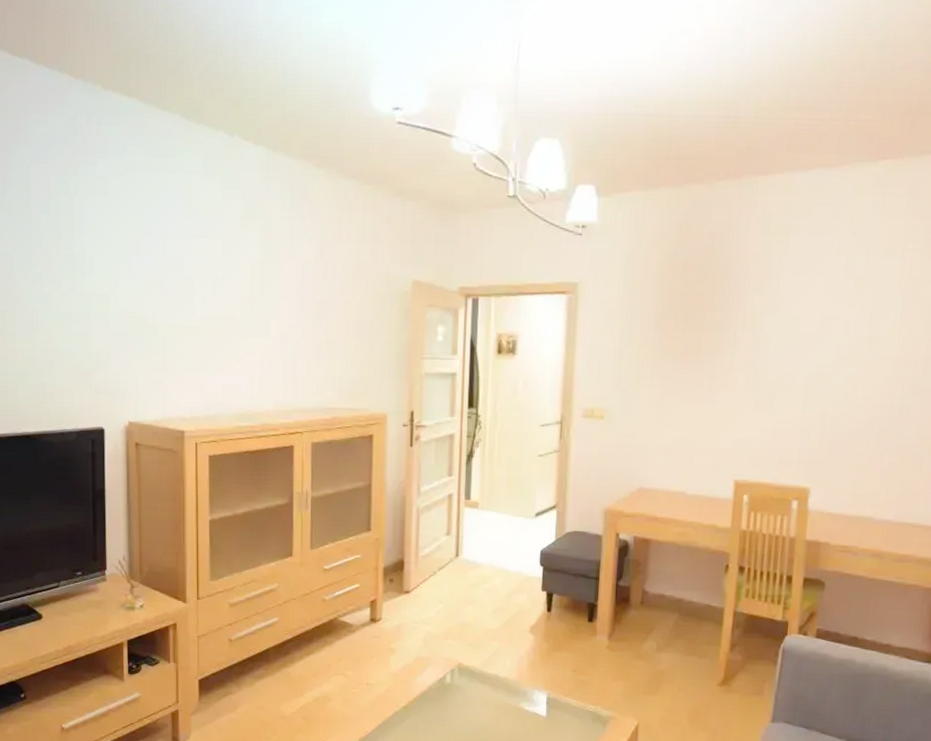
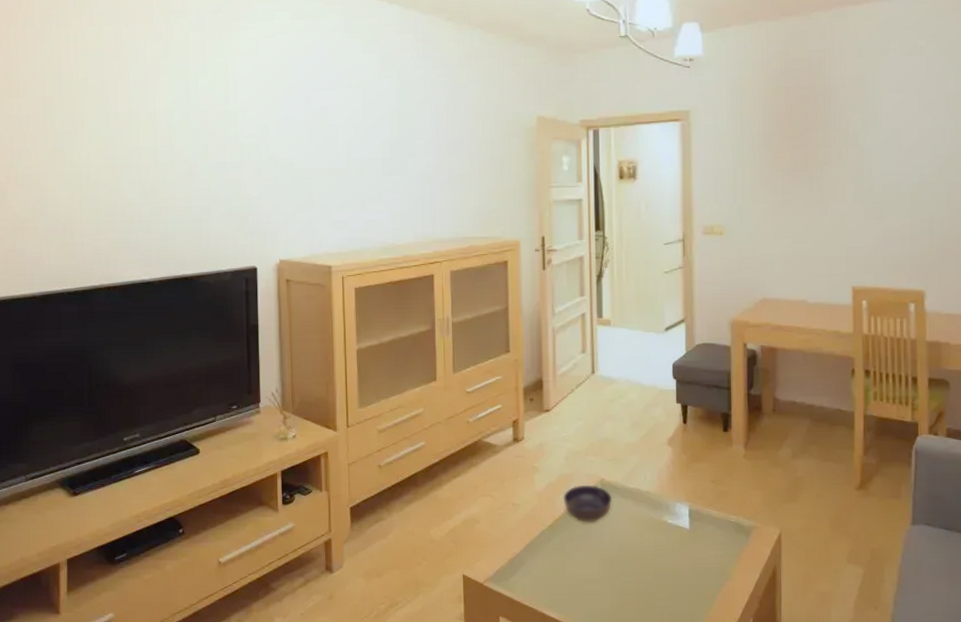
bowl: none [419,668,470,706] -> present [563,484,613,523]

